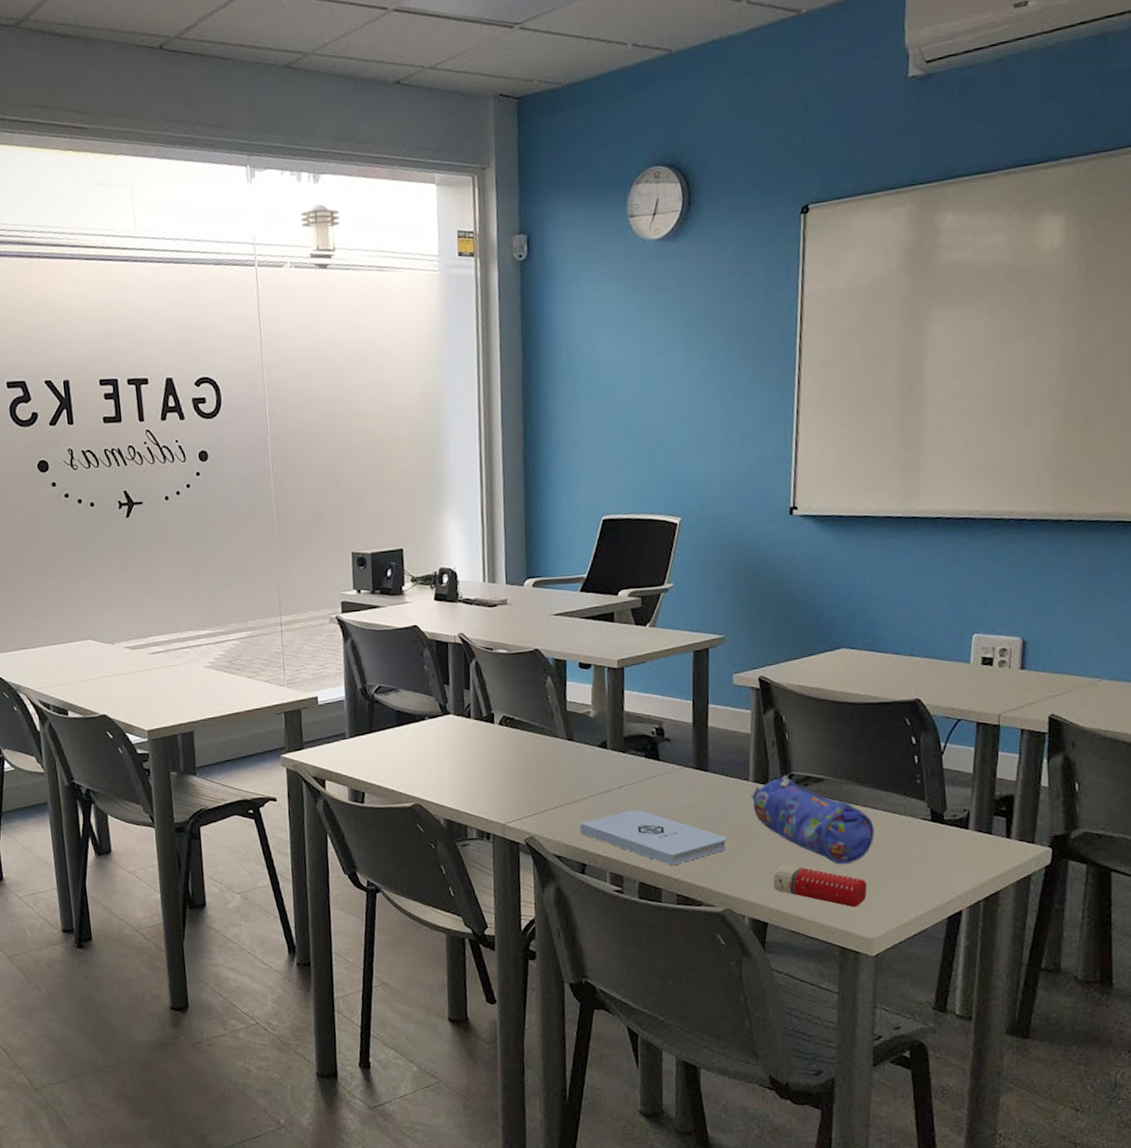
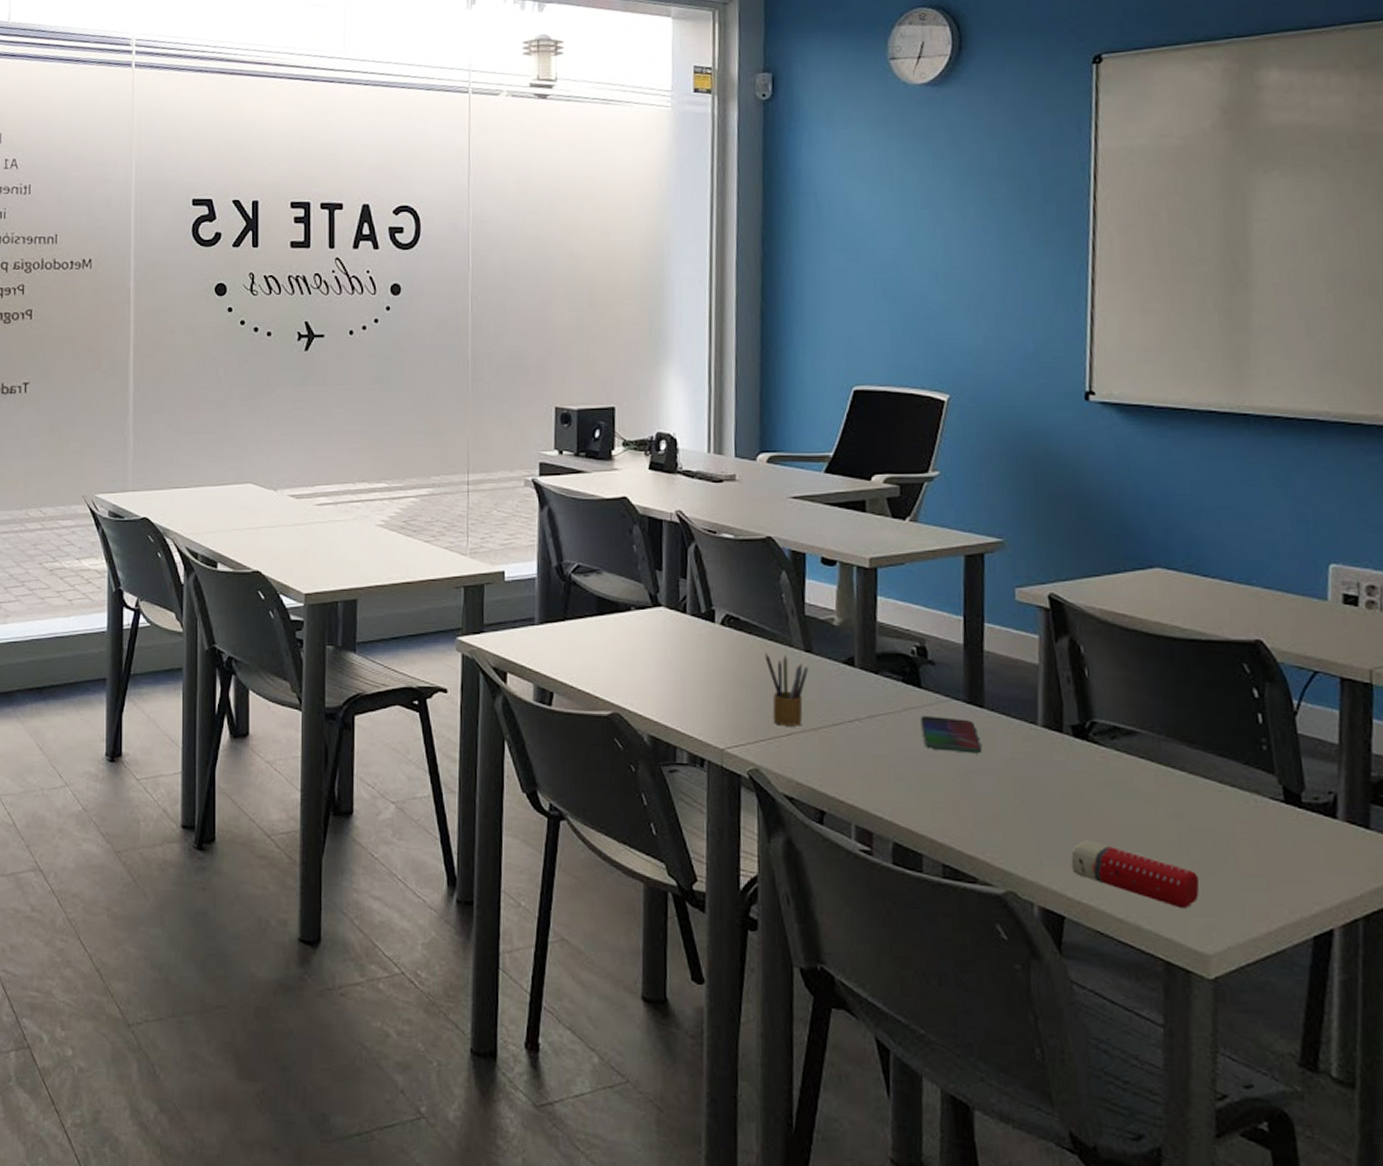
pencil box: none [535,744,571,801] -> present [765,653,809,726]
notepad: present [579,810,727,866] -> none [817,748,1009,826]
smartphone: none [659,781,707,808] -> present [920,716,983,754]
pencil case: present [751,775,875,865] -> none [1040,721,1207,849]

